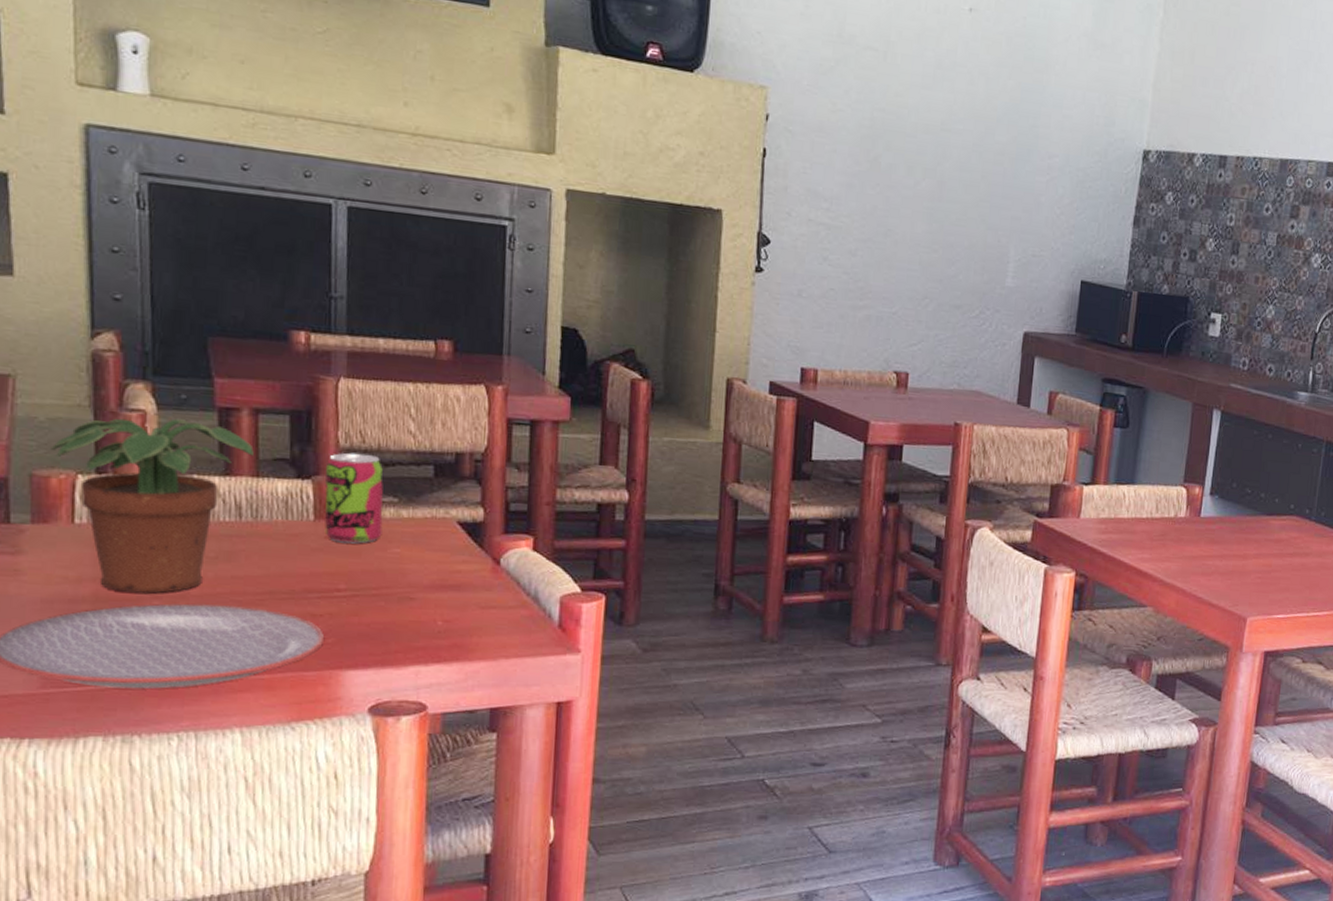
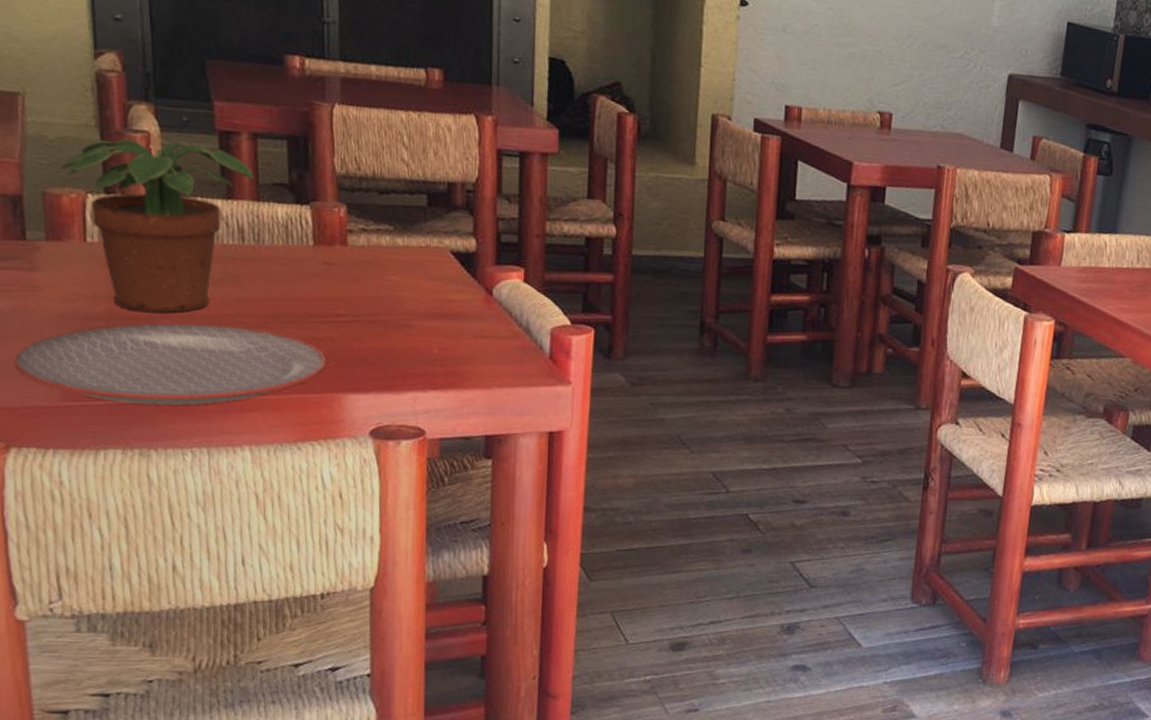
beverage can: present [324,452,384,544] -> none [323,179,379,271]

